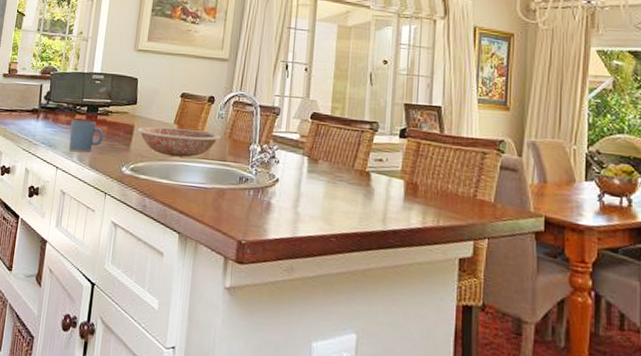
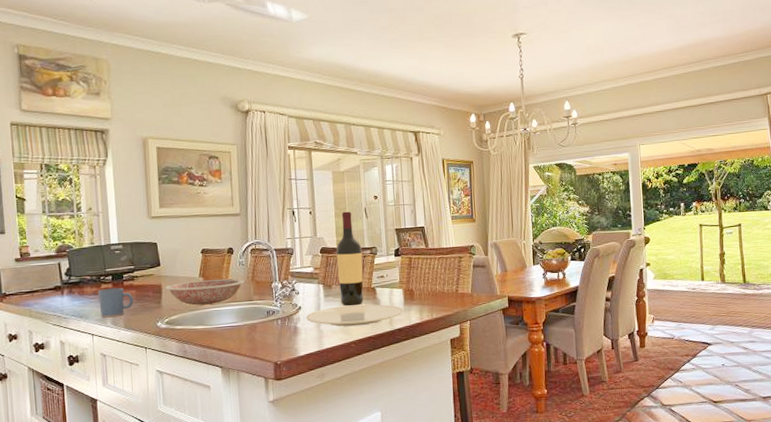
plate: none [282,187,402,218] -> present [305,304,404,327]
wine bottle: none [326,73,361,190] -> present [336,211,364,306]

